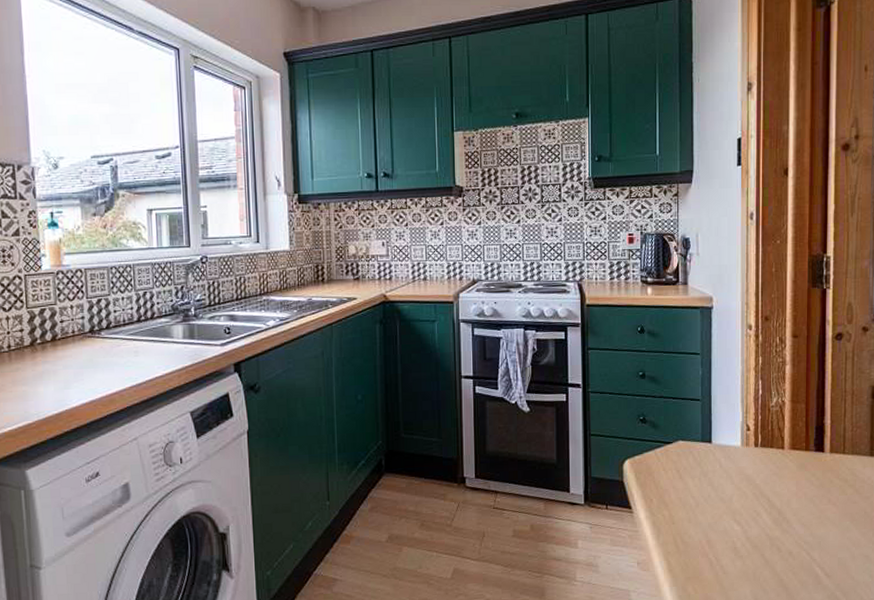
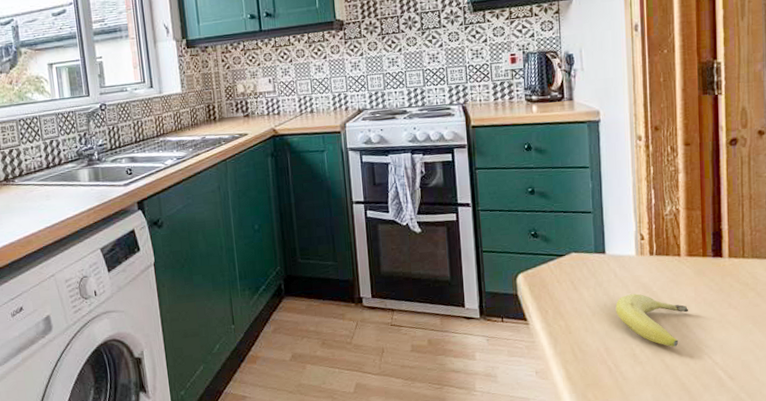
fruit: none [719,485,790,542] -> present [615,293,689,348]

